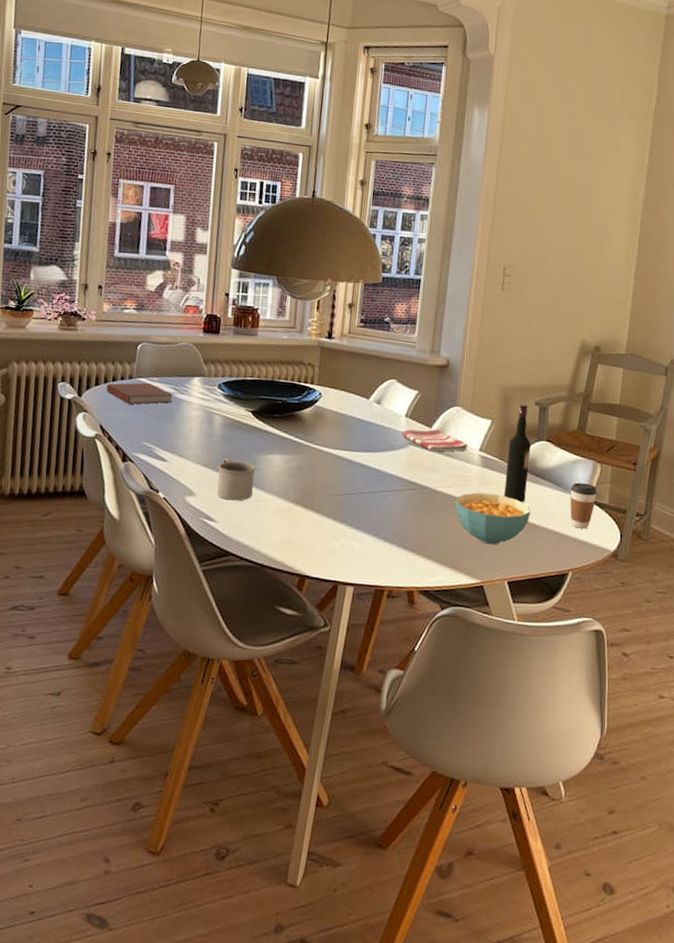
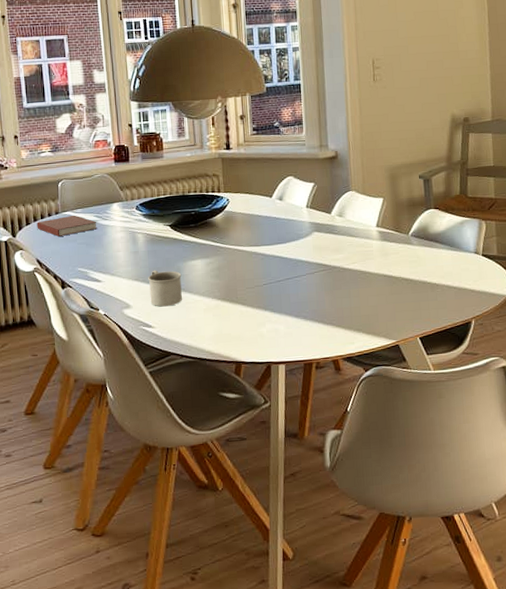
dish towel: present [402,429,468,452] -> none [305,213,366,234]
cereal bowl: present [455,492,531,545] -> none [362,262,430,308]
wine bottle: present [504,404,531,503] -> none [401,179,424,267]
coffee cup: present [570,482,597,529] -> none [462,240,486,281]

